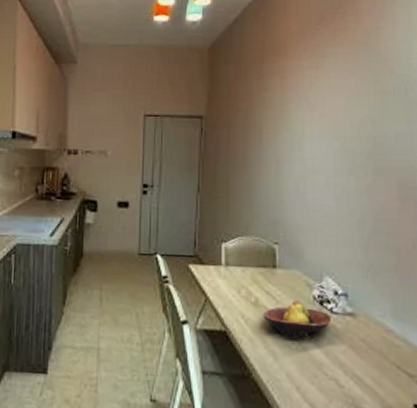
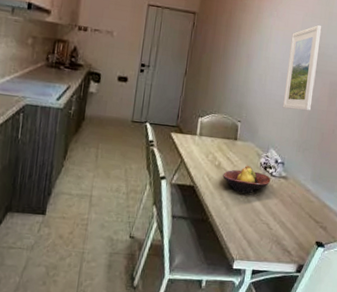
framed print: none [332,109,376,222] -> present [282,24,322,111]

